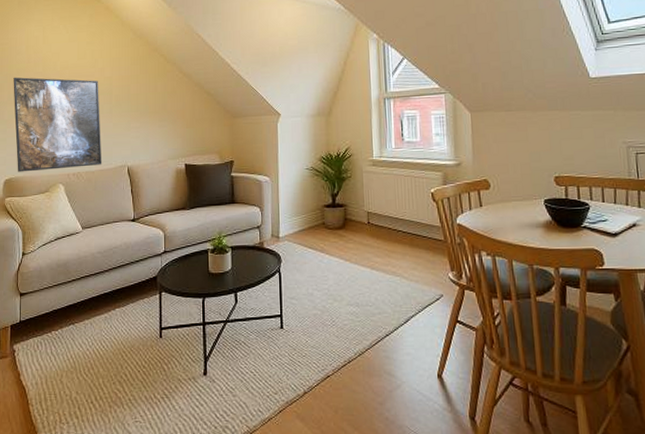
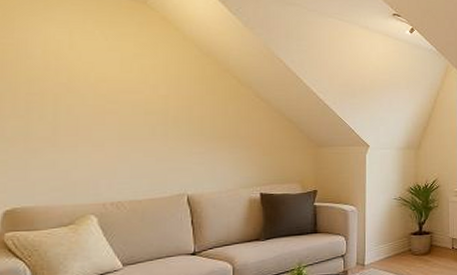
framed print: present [13,77,102,172] -> none [20,86,153,201]

